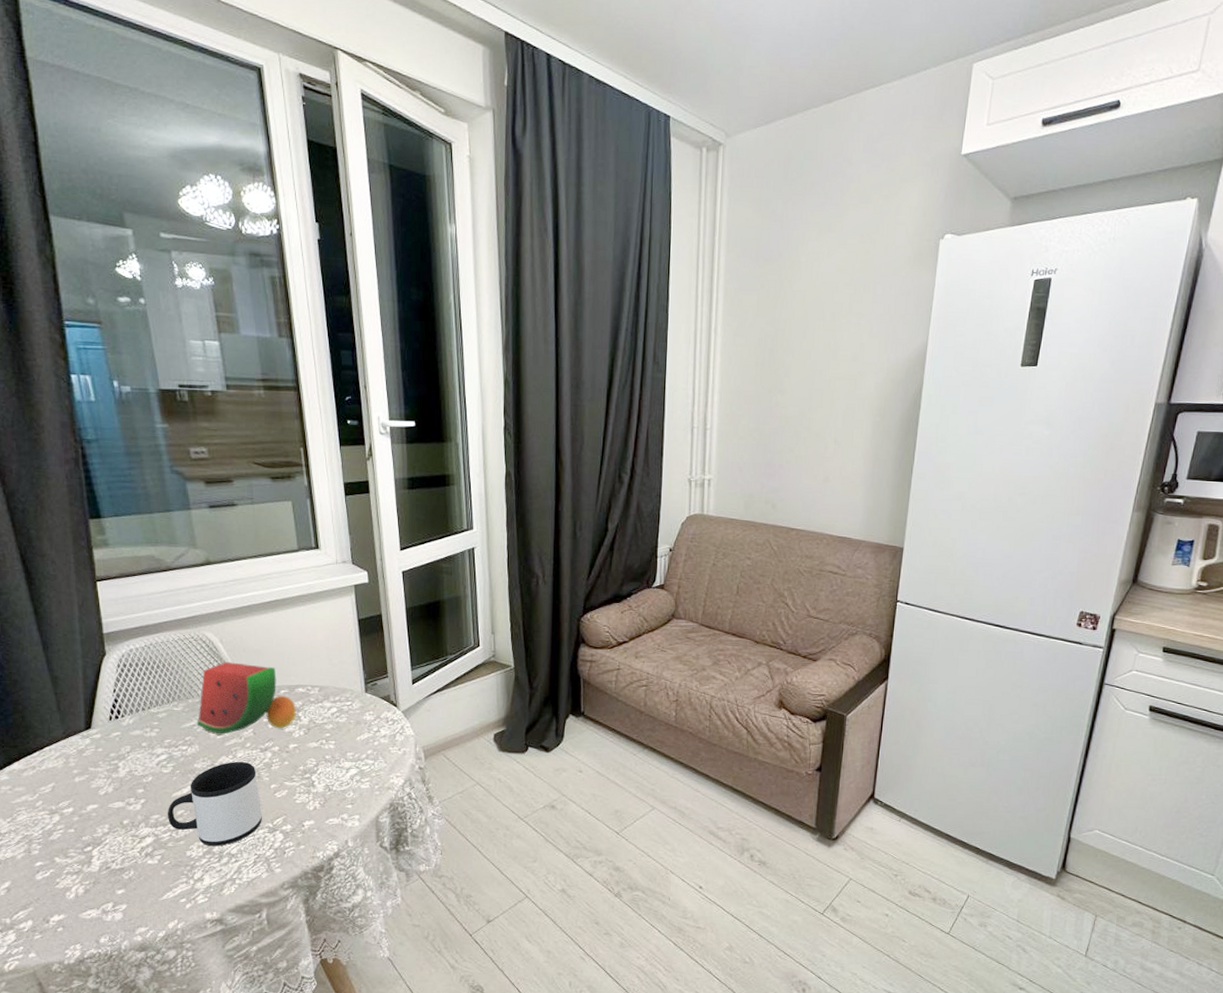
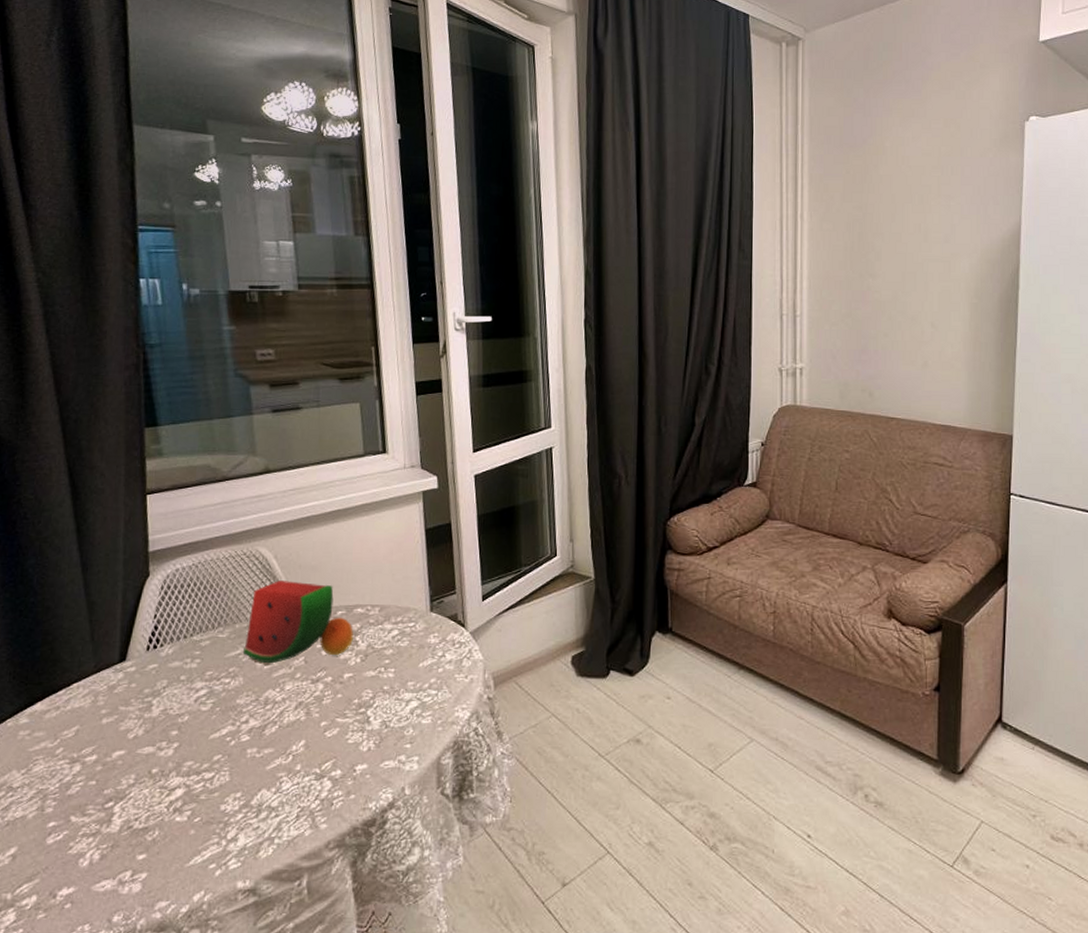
mug: present [167,761,262,847] -> none [202,695,309,798]

